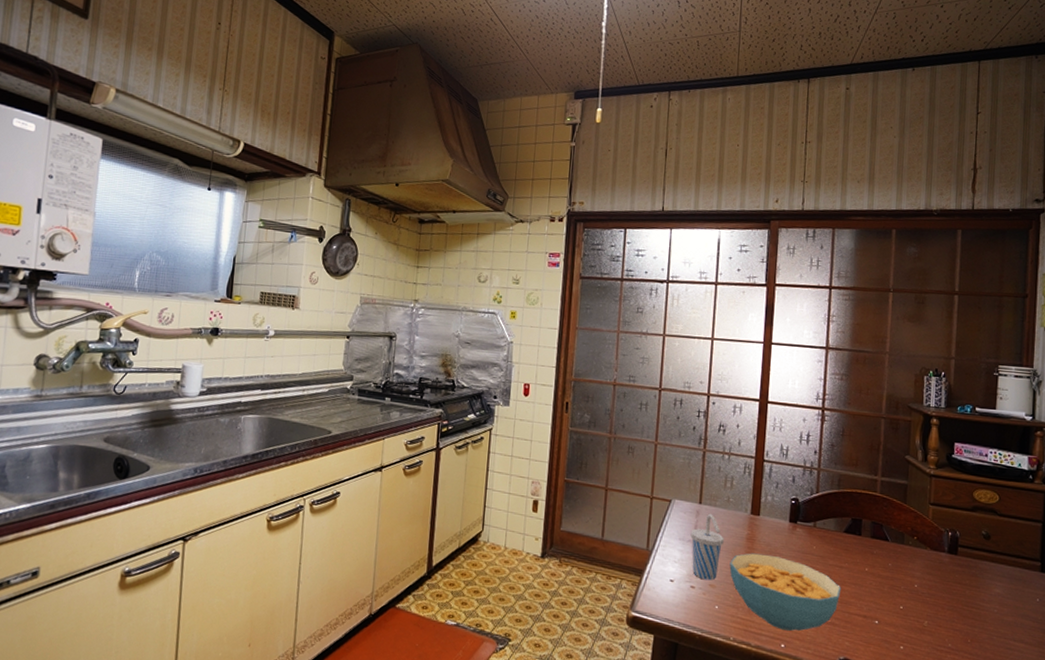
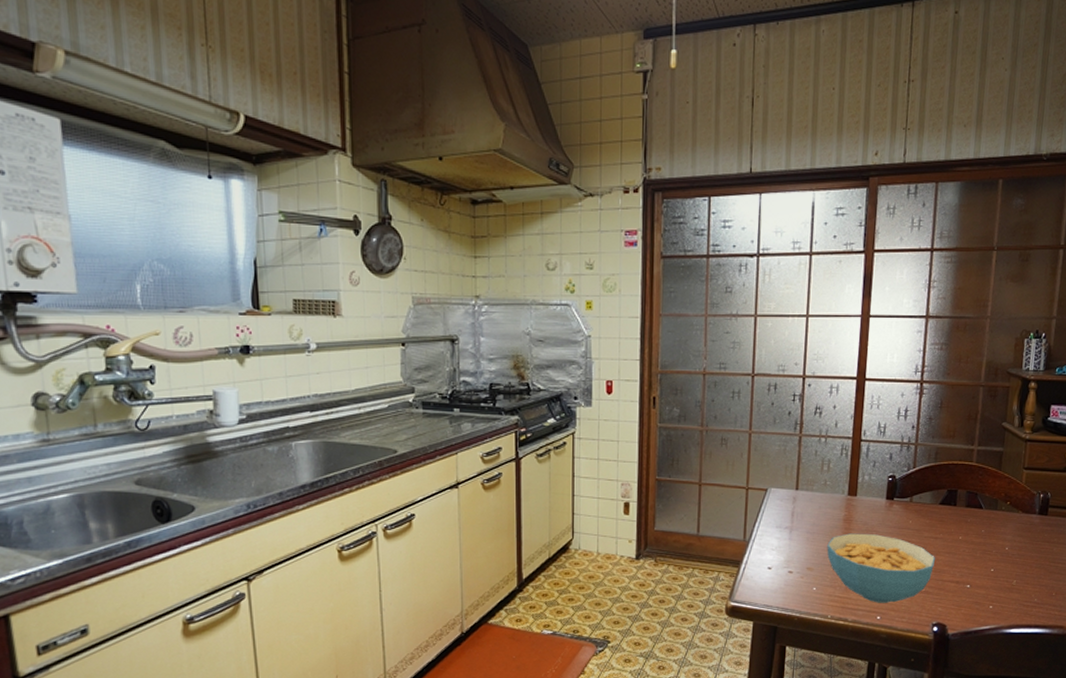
cup: present [690,513,724,581] -> none [787,499,821,564]

